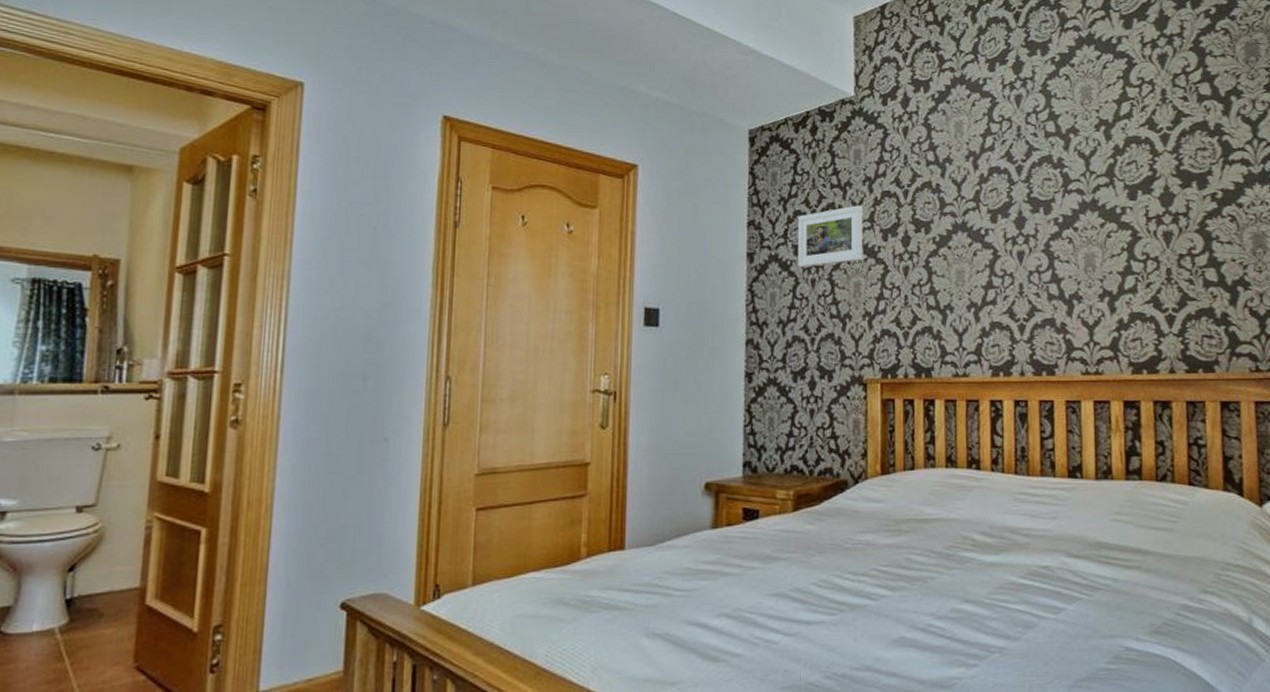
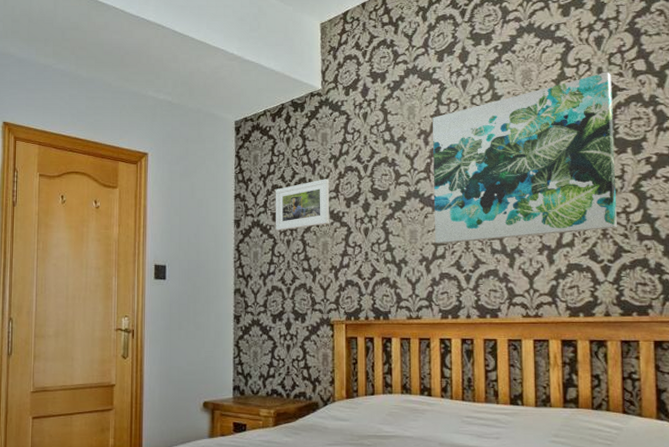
wall art: none [983,94,1182,287] -> present [433,72,617,244]

